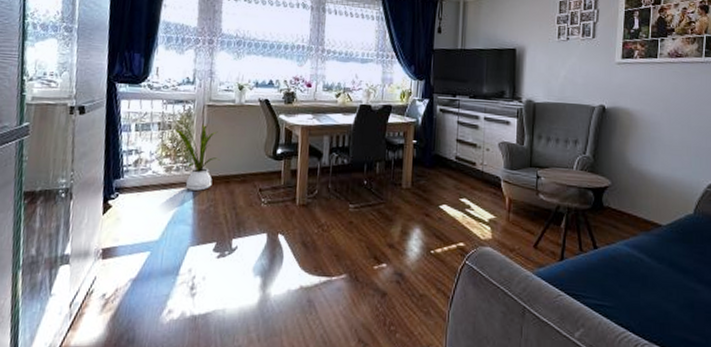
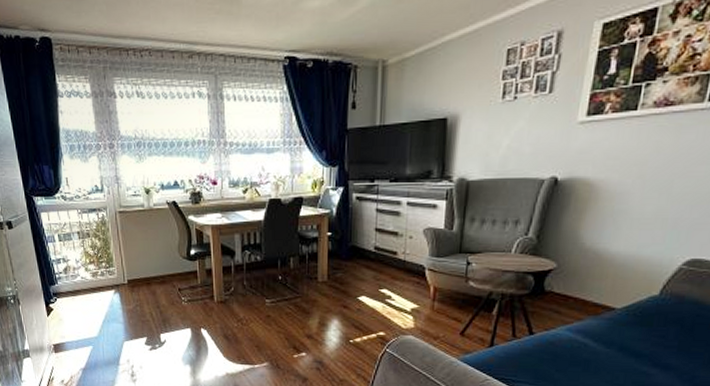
house plant: present [175,119,220,191] -> none [92,227,139,292]

